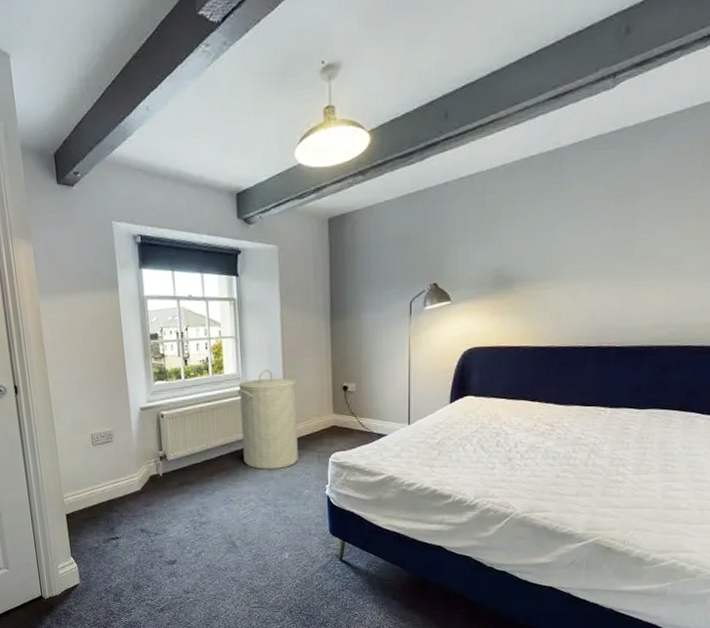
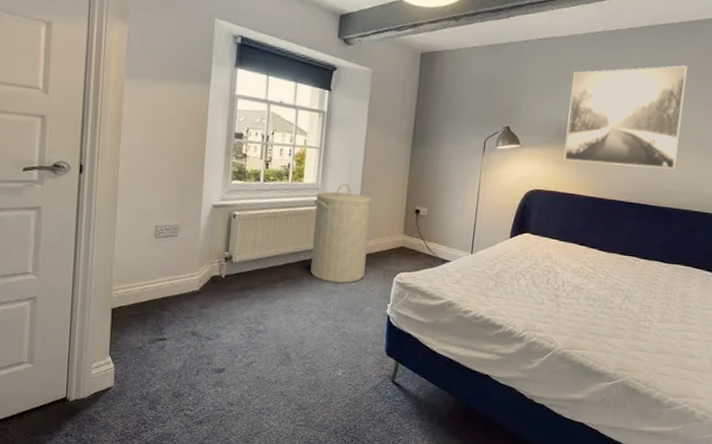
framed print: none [503,176,651,311] -> present [563,65,688,169]

